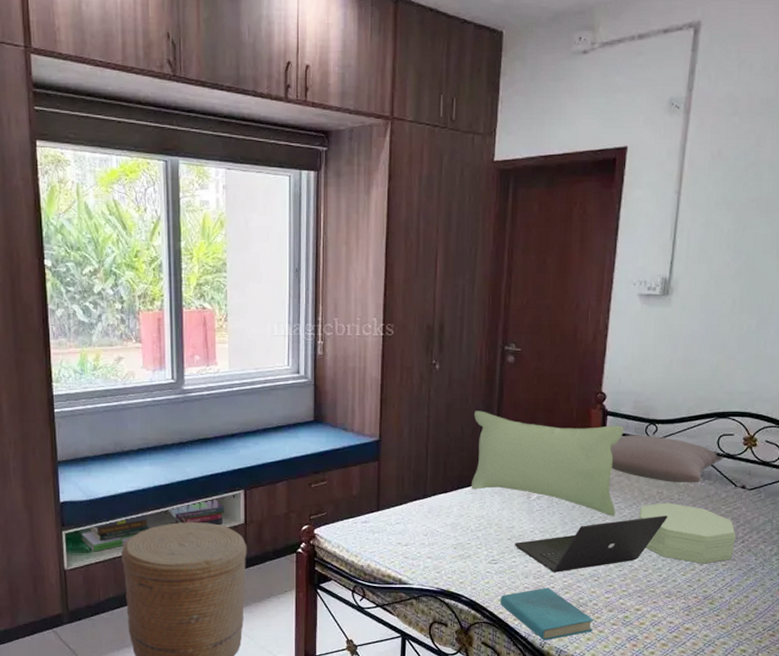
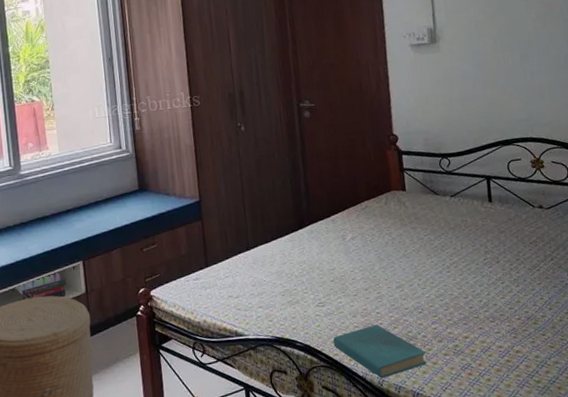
cushion: present [470,411,624,517] -> none [281,162,427,249]
laptop: present [514,515,668,572] -> none [338,242,477,309]
pillow: present [610,435,723,484] -> none [411,168,516,210]
decorative box: present [638,502,736,564] -> none [448,229,545,285]

